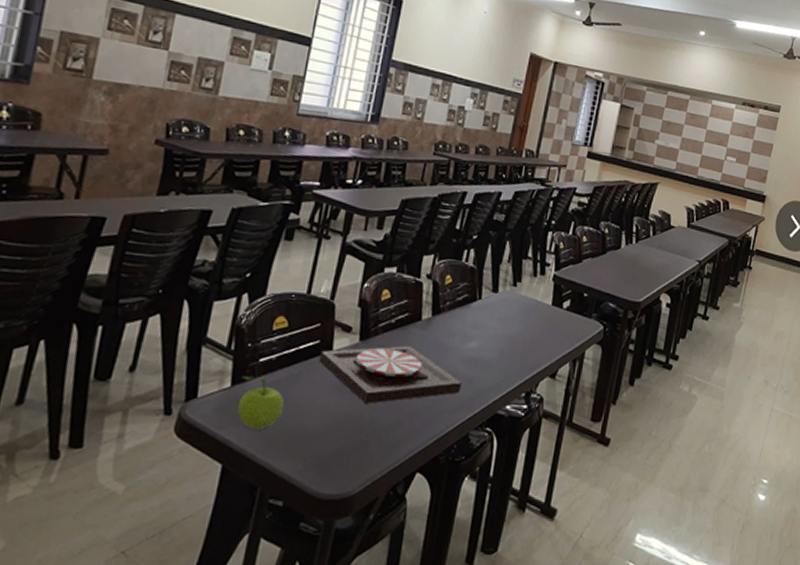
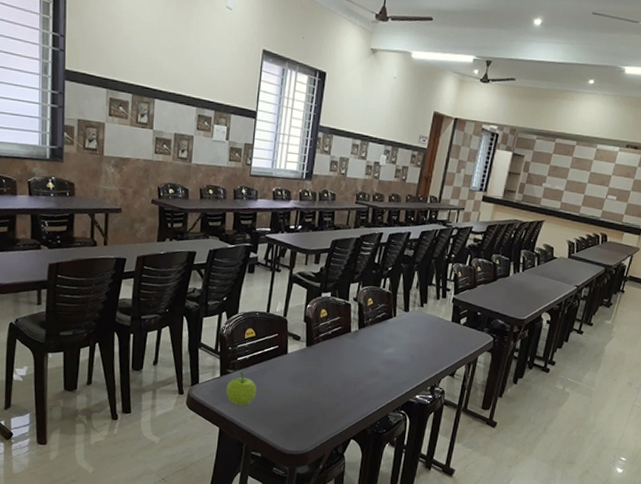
plate: present [319,345,462,404] -> none [278,350,383,391]

